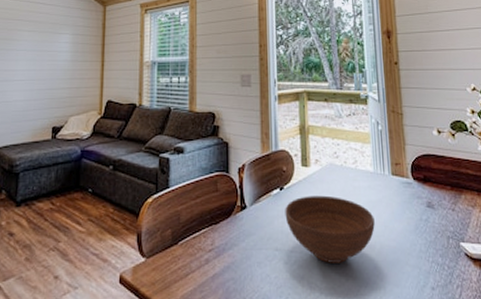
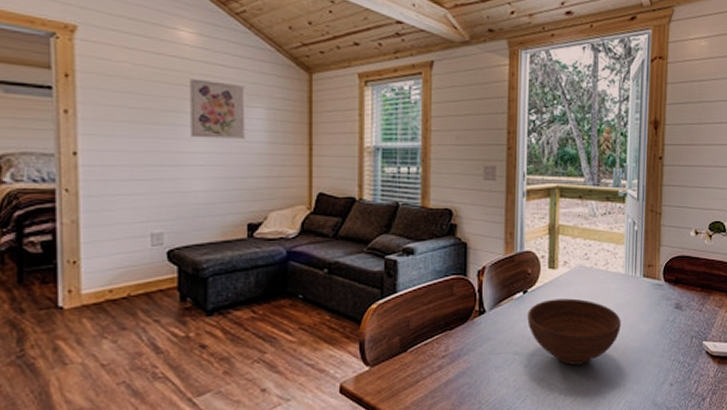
wall art: none [16,14,57,59] -> present [190,78,245,139]

